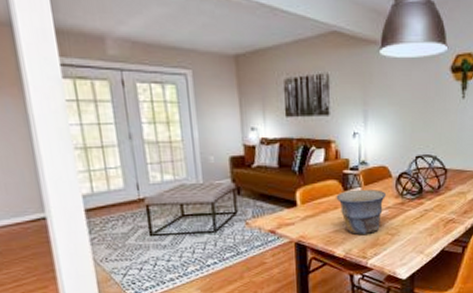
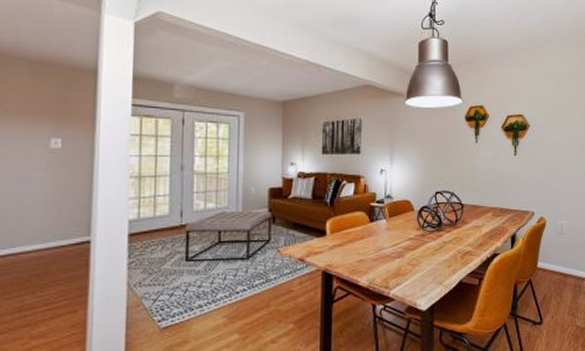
bowl: present [336,189,386,235] -> none [362,221,408,264]

